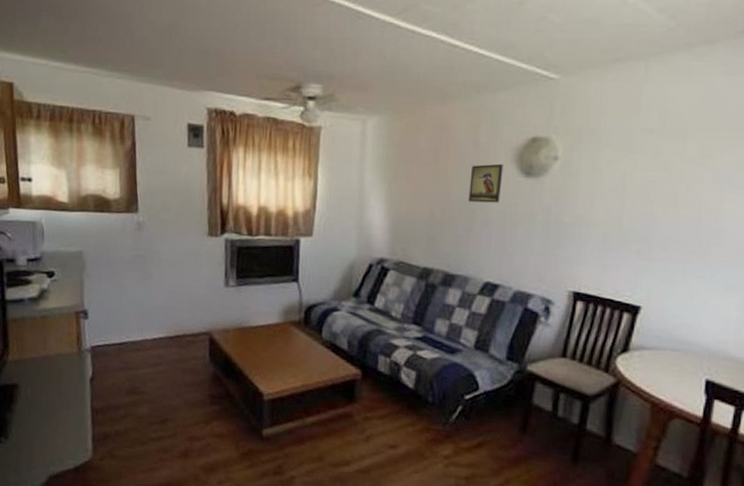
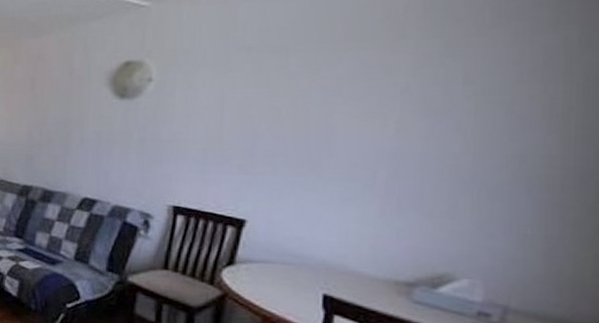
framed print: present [468,163,504,203] -> none [64,87,98,124]

